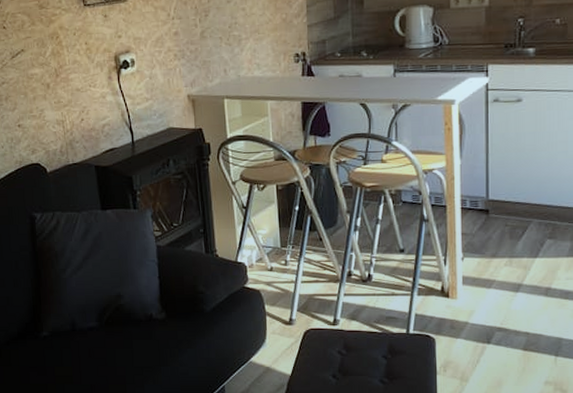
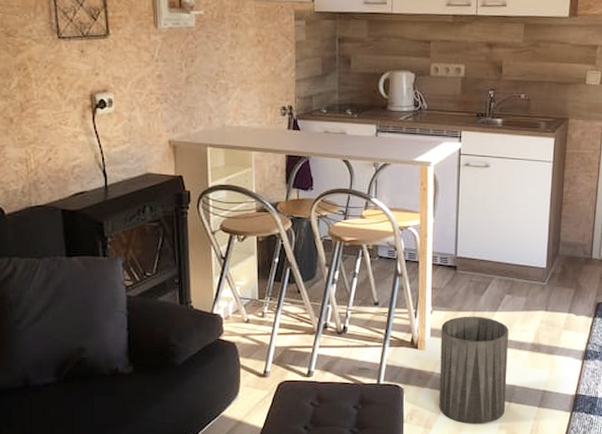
trash can: none [474,262,552,379] -> present [439,316,508,425]

